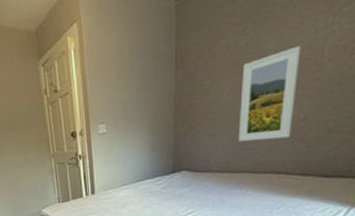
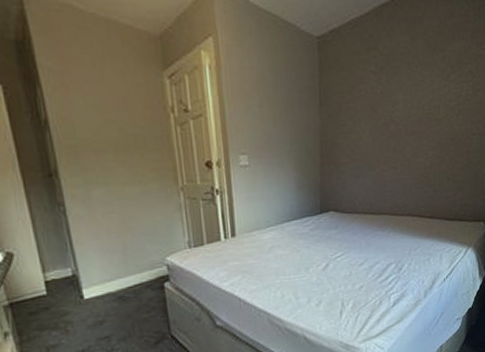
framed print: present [238,45,301,142] -> none [378,101,424,184]

